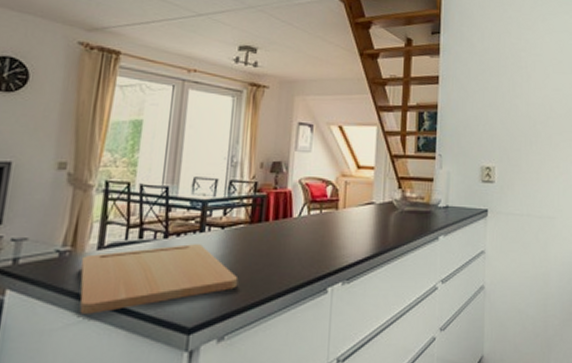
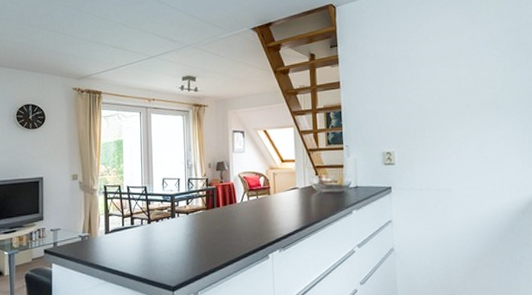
cutting board: present [79,244,239,314] -> none [97,227,203,279]

